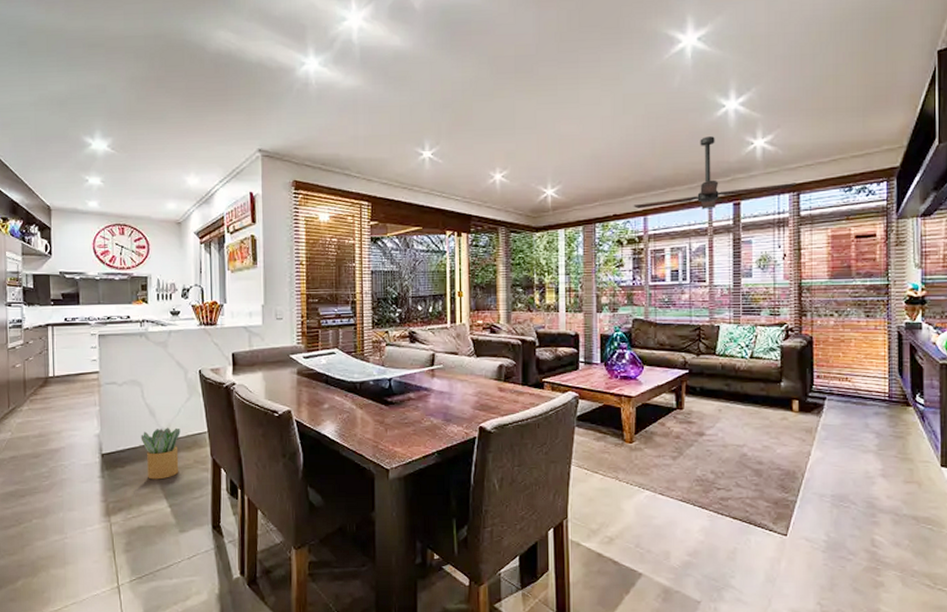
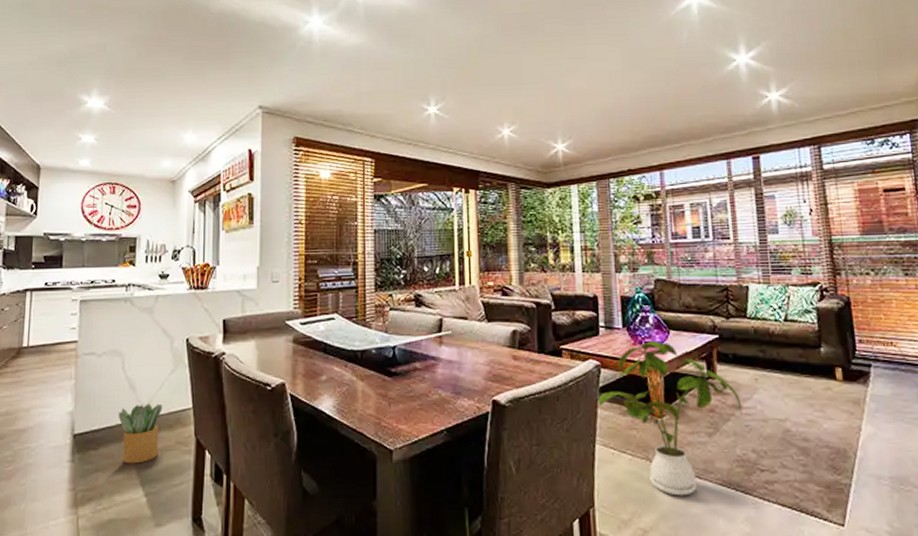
house plant: none [575,376,705,510] -> present [597,341,743,496]
ceiling fan: present [633,136,797,210] -> none [648,90,817,164]

